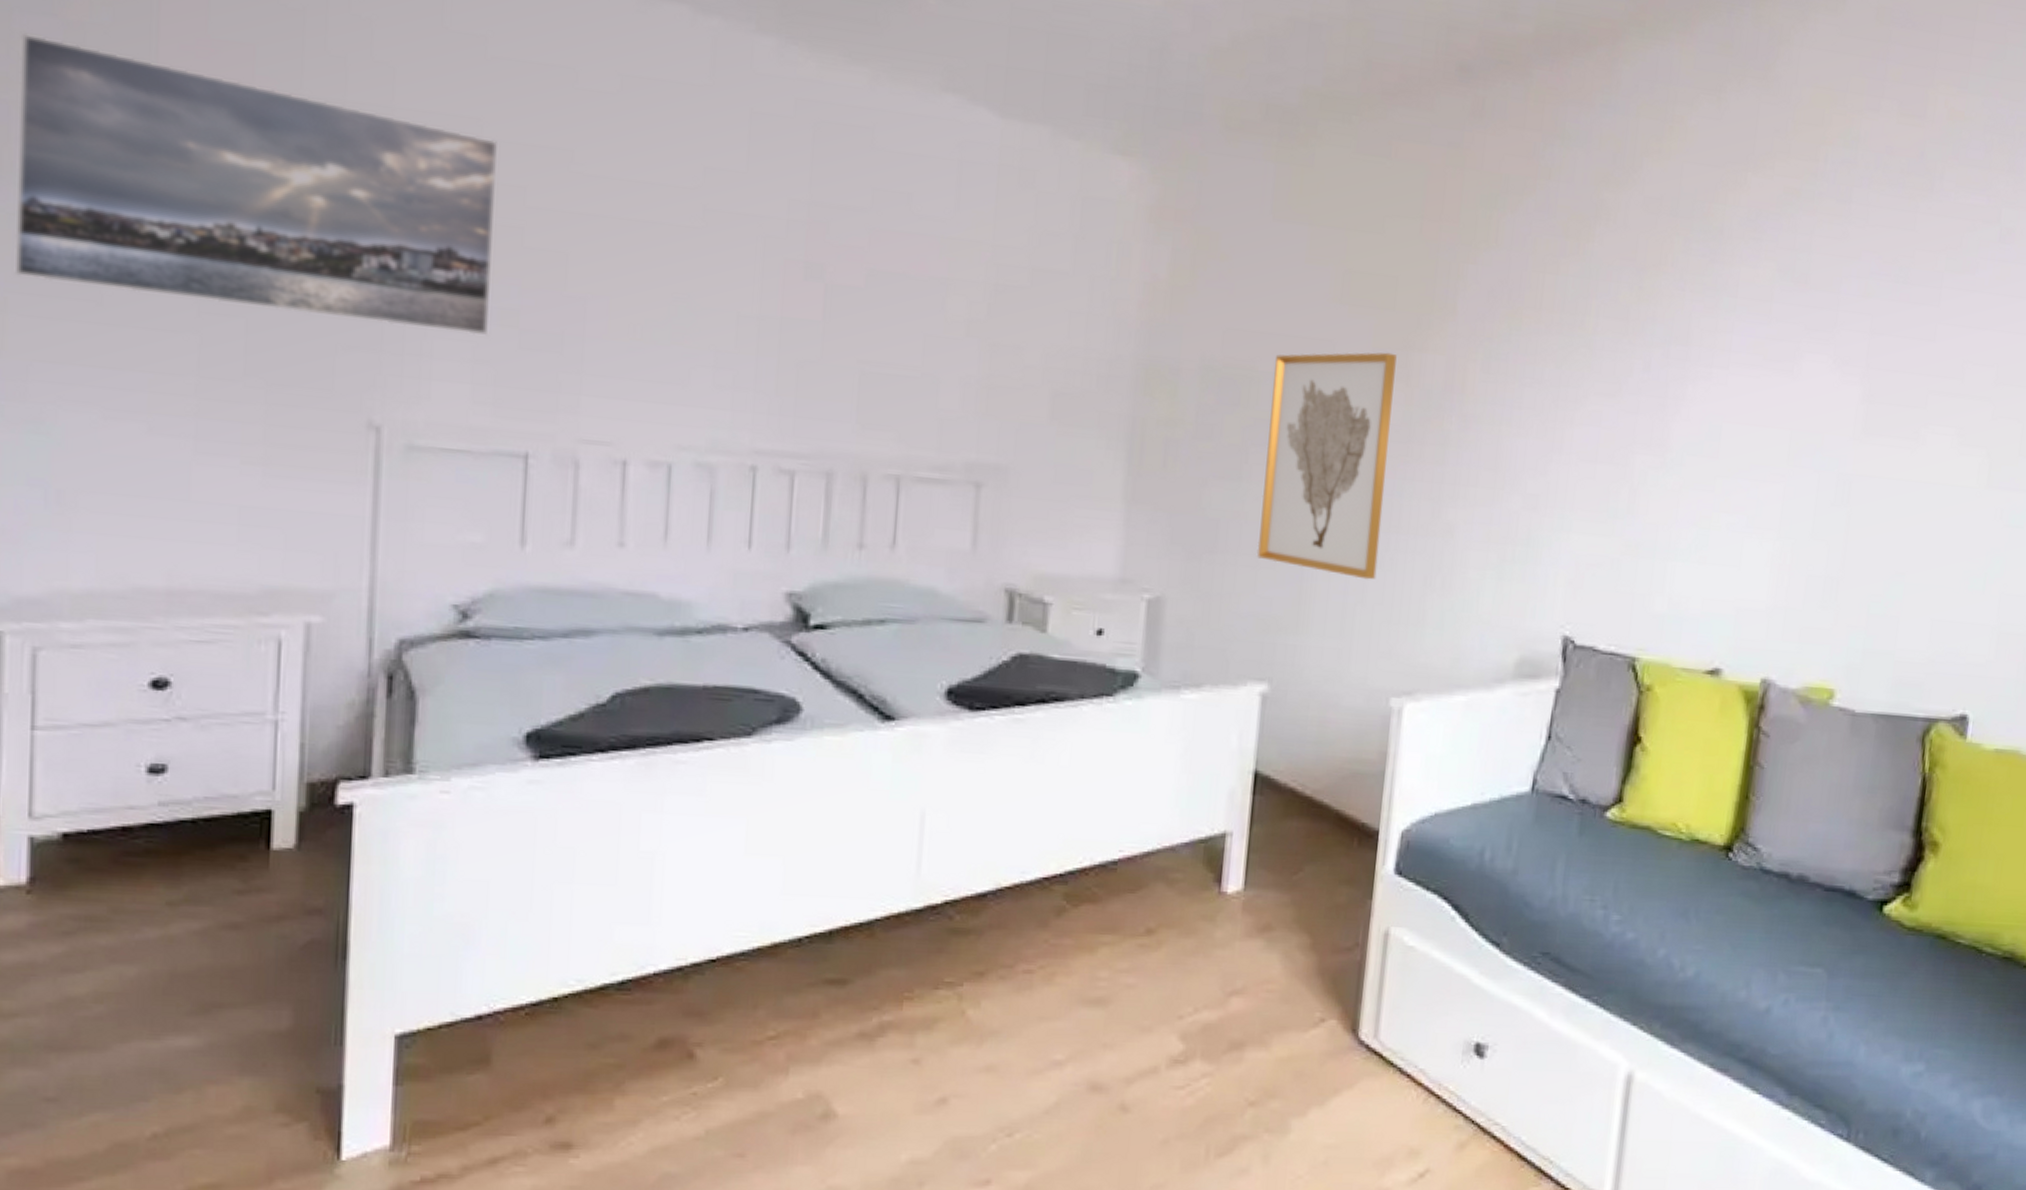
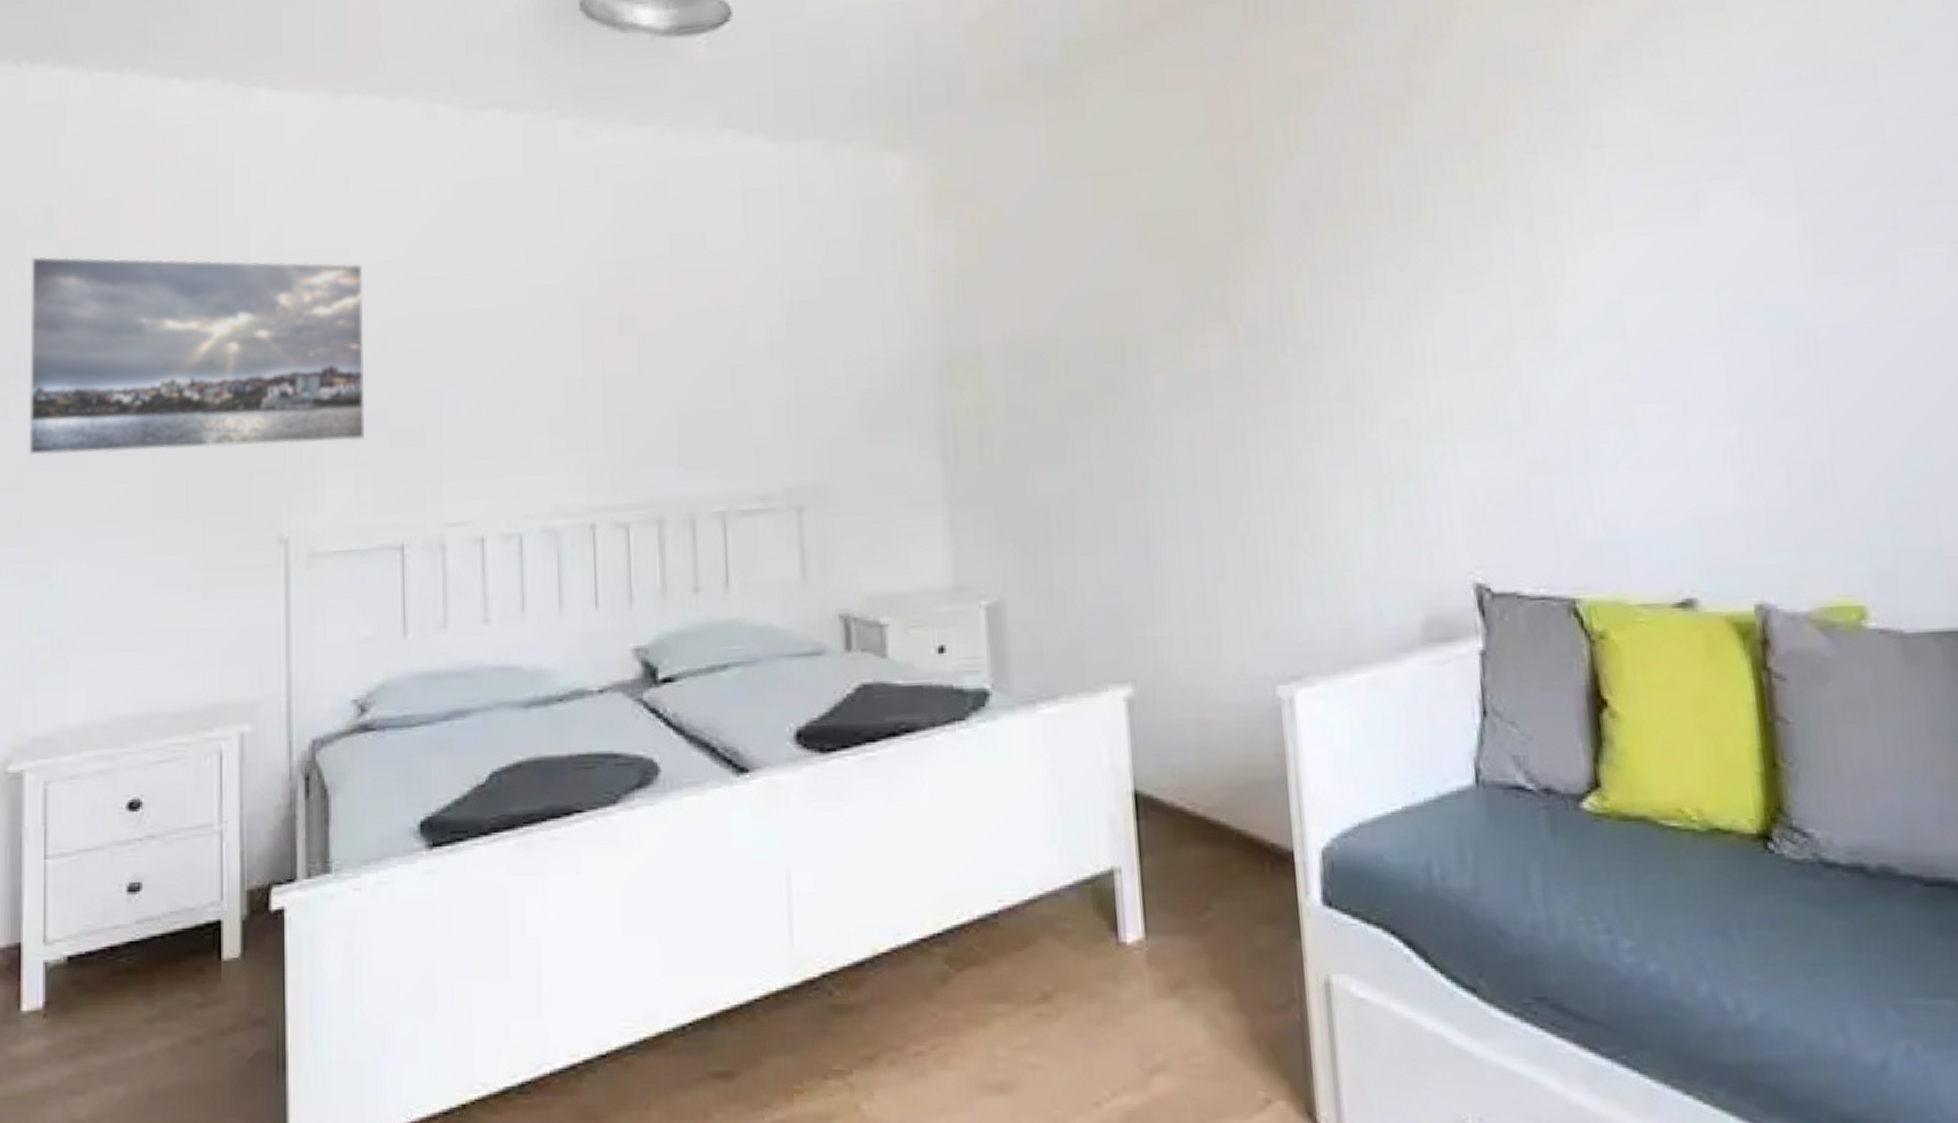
wall art: present [1256,352,1397,580] -> none [1080,291,1234,550]

